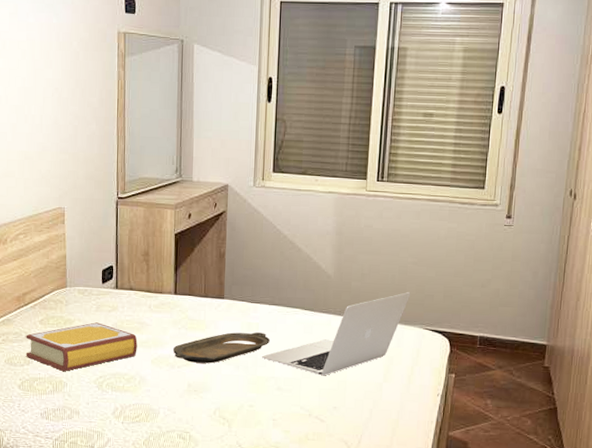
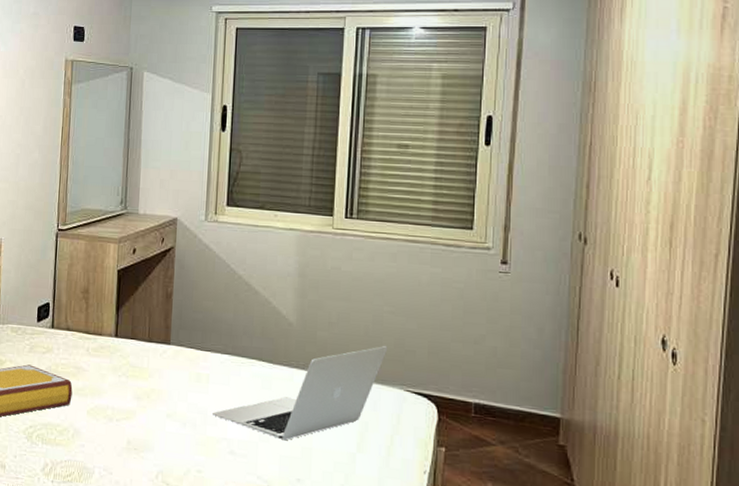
serving tray: present [173,332,271,364] -> none [112,383,223,418]

